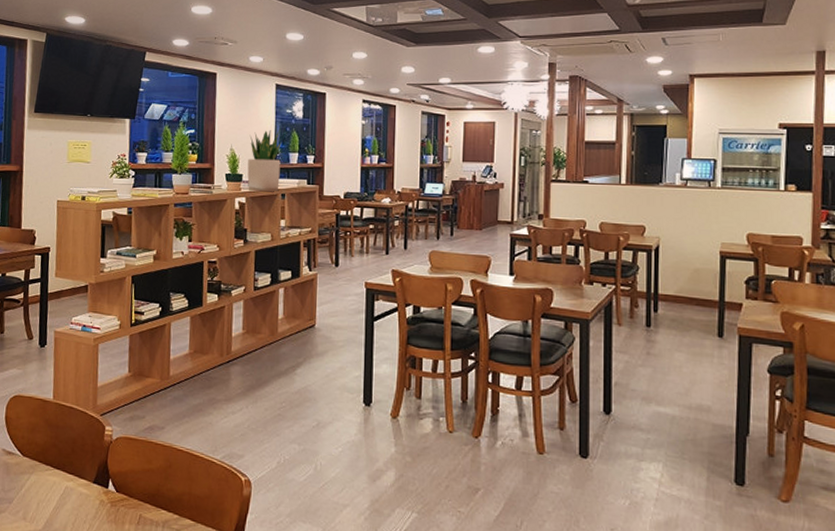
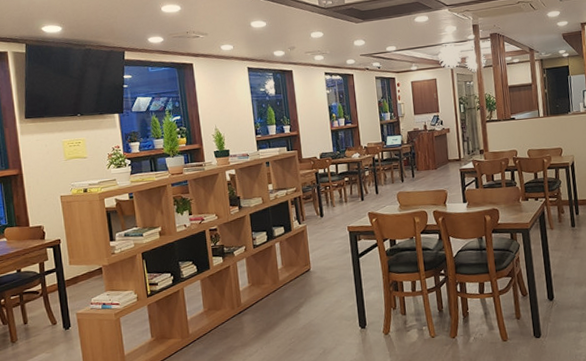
planter: present [247,129,282,192] -> none [230,106,263,164]

